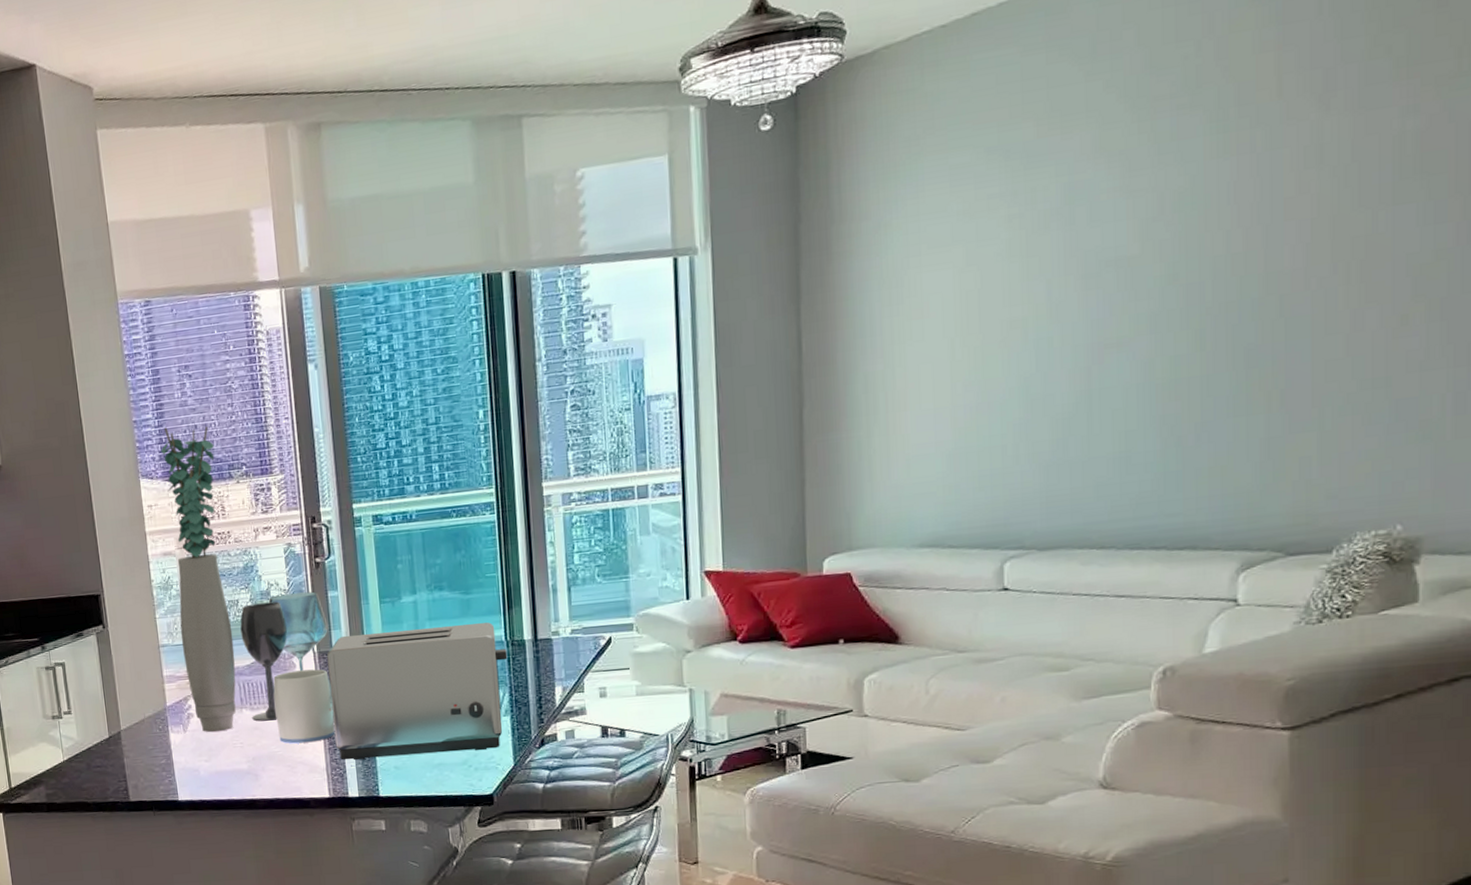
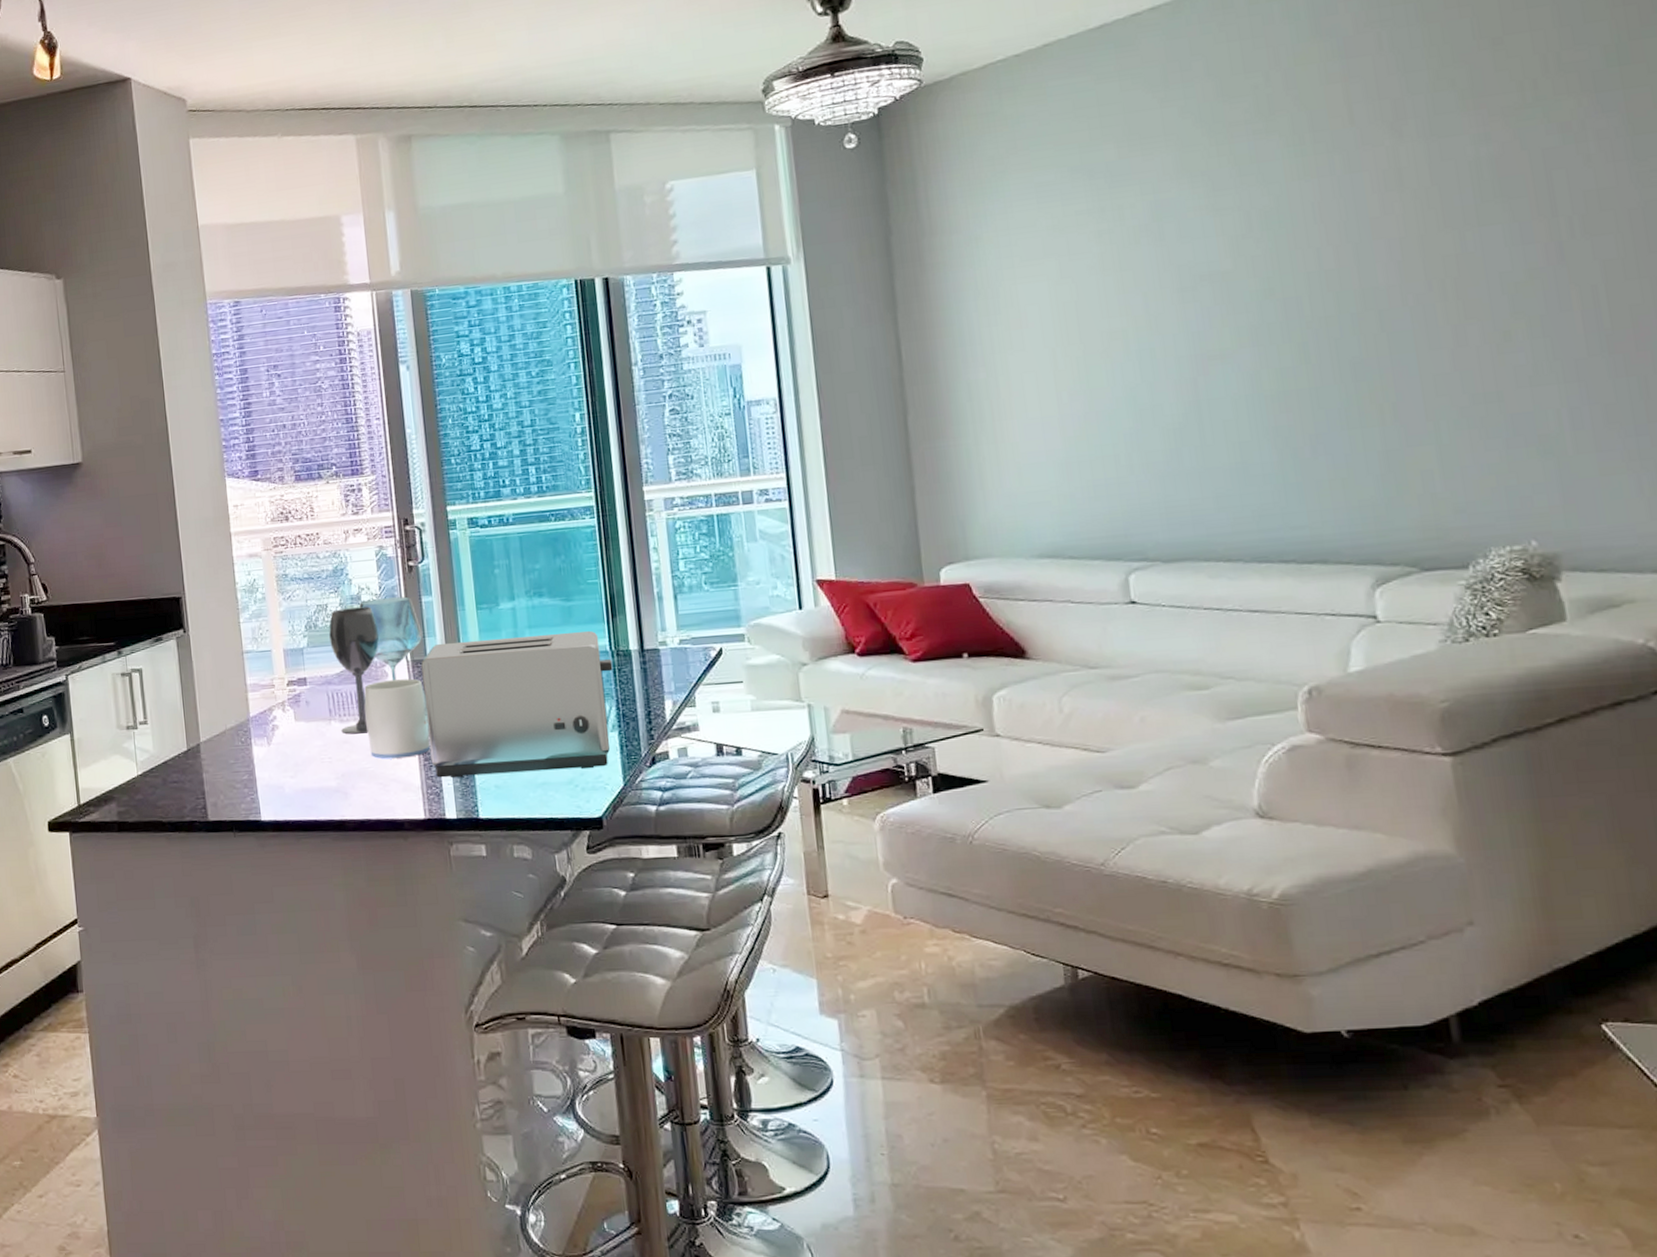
vase: present [160,427,237,733] -> none [248,426,325,746]

